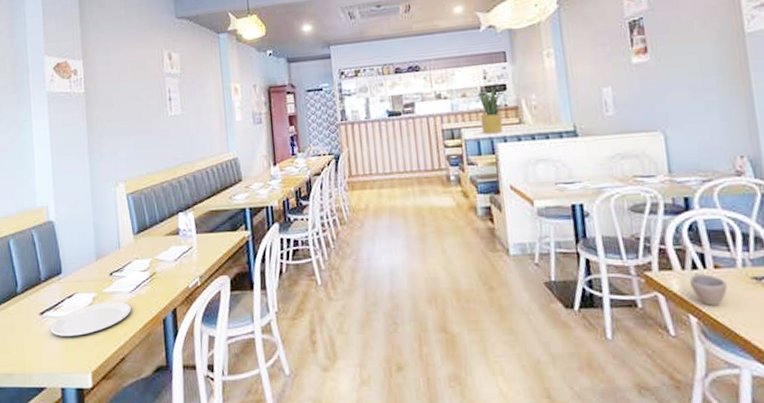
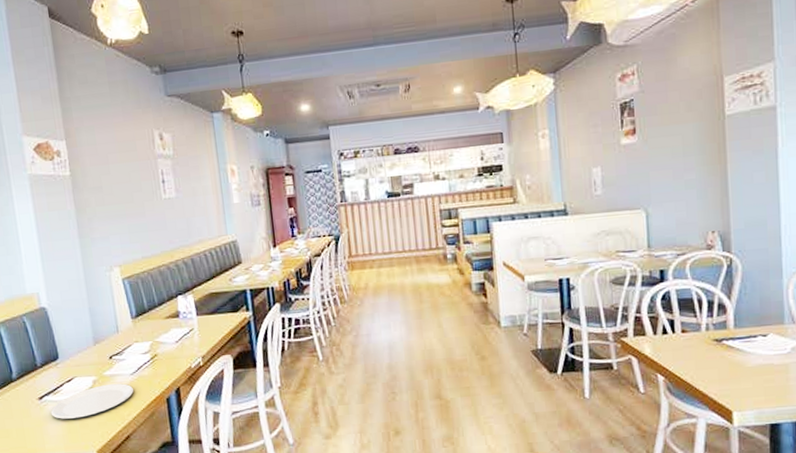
planter: present [477,87,503,134] -> none [474,168,499,214]
cup: present [689,273,727,306] -> none [659,337,692,366]

